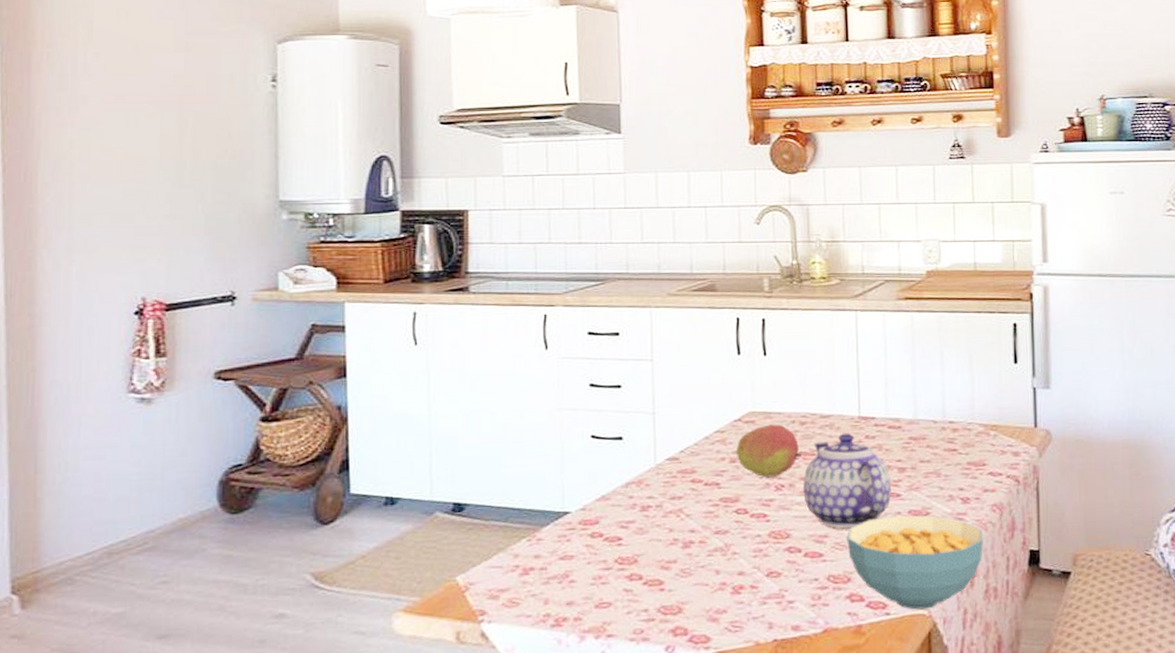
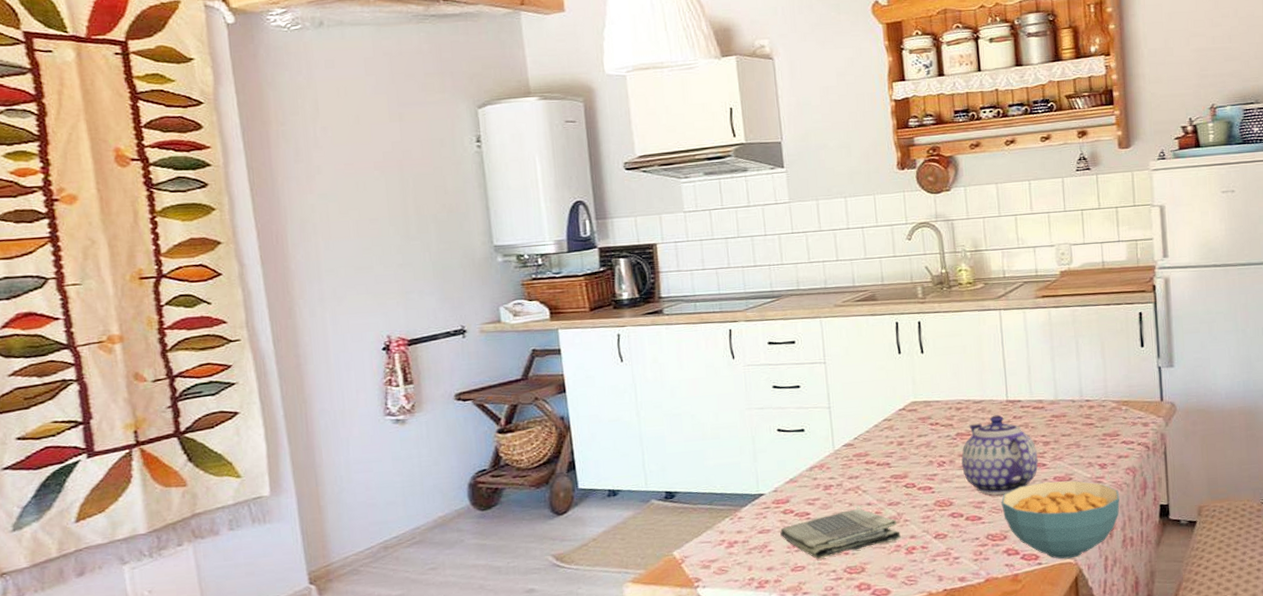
dish towel: none [585,536,727,596] -> present [780,509,901,560]
fruit: present [735,424,801,478] -> none [902,410,959,457]

